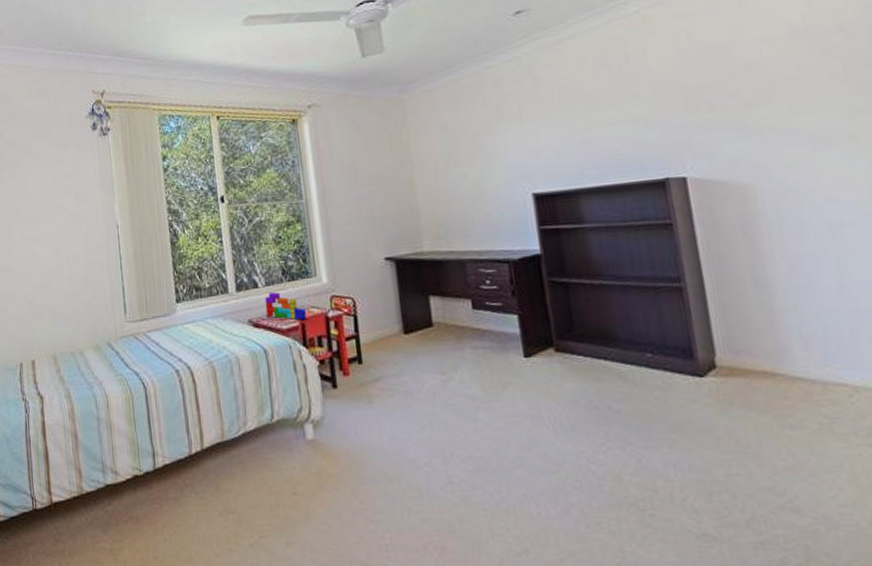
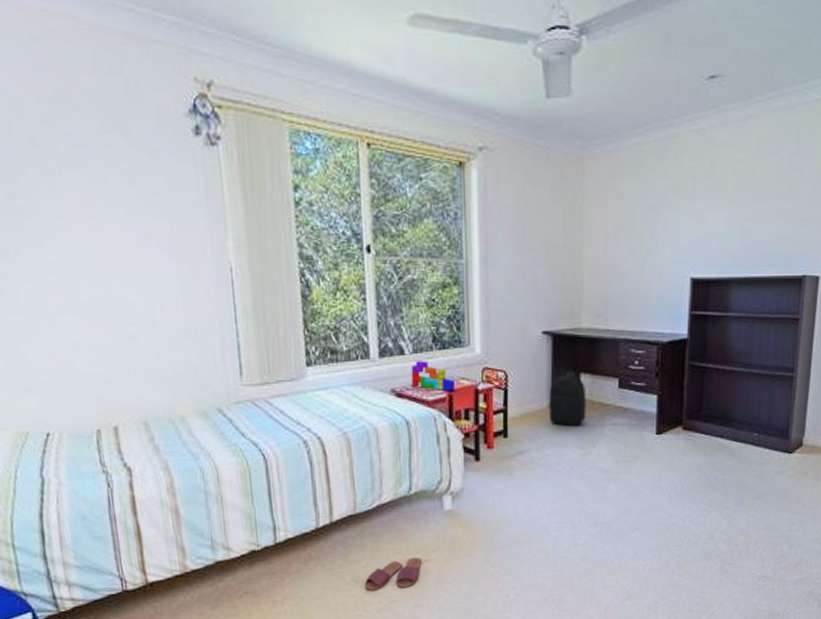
slippers: none [236,488,289,523] -> present [365,557,422,591]
backpack: none [399,294,442,351] -> present [549,370,587,427]

